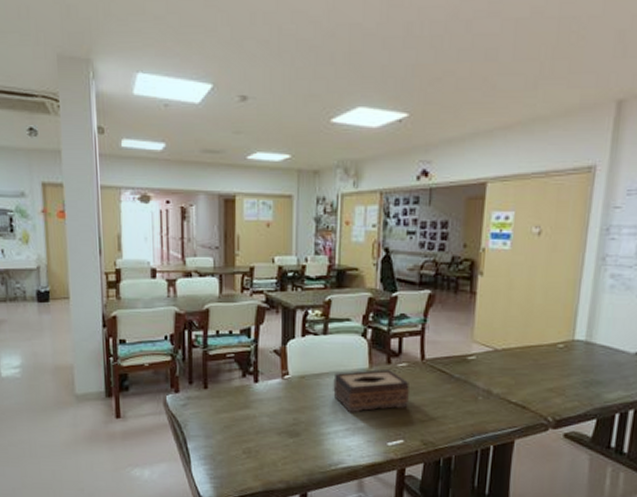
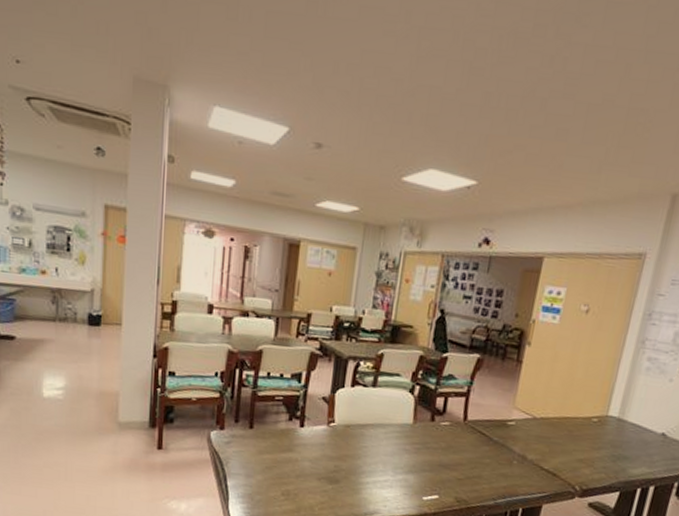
tissue box: present [333,369,409,413] -> none [375,425,450,466]

